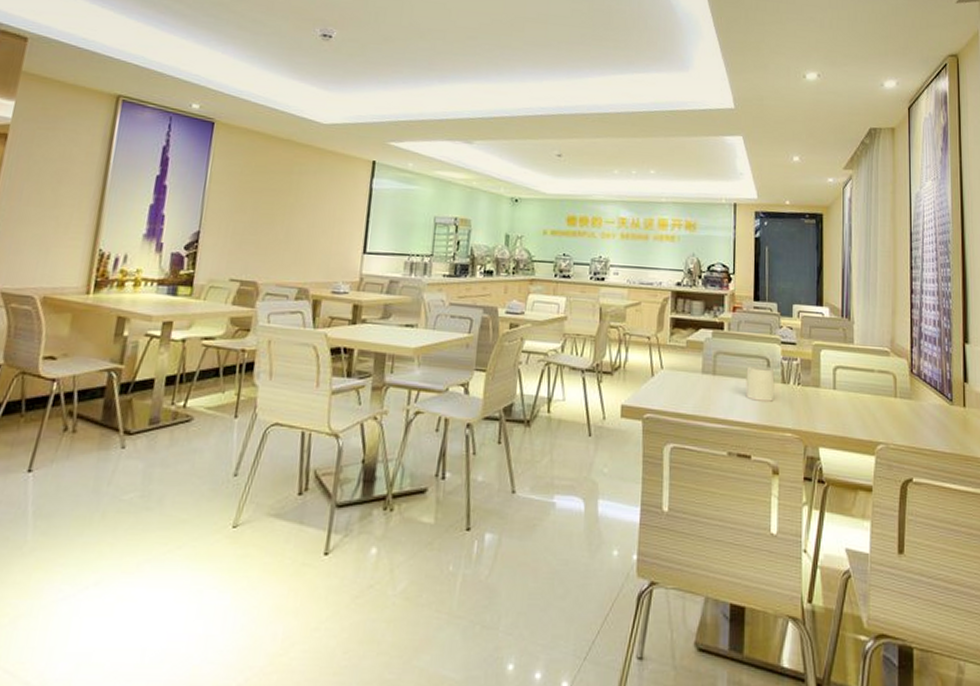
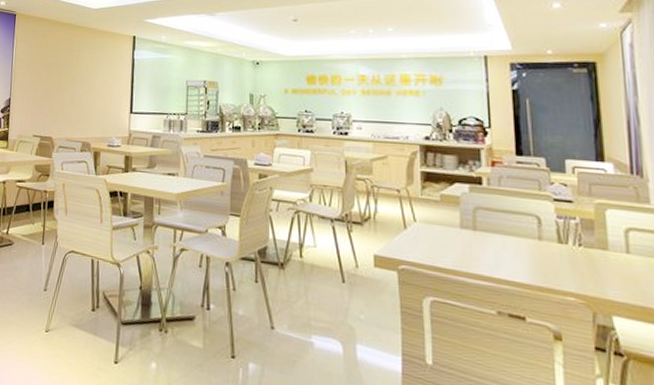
mug: present [746,365,775,402] -> none [513,222,550,262]

